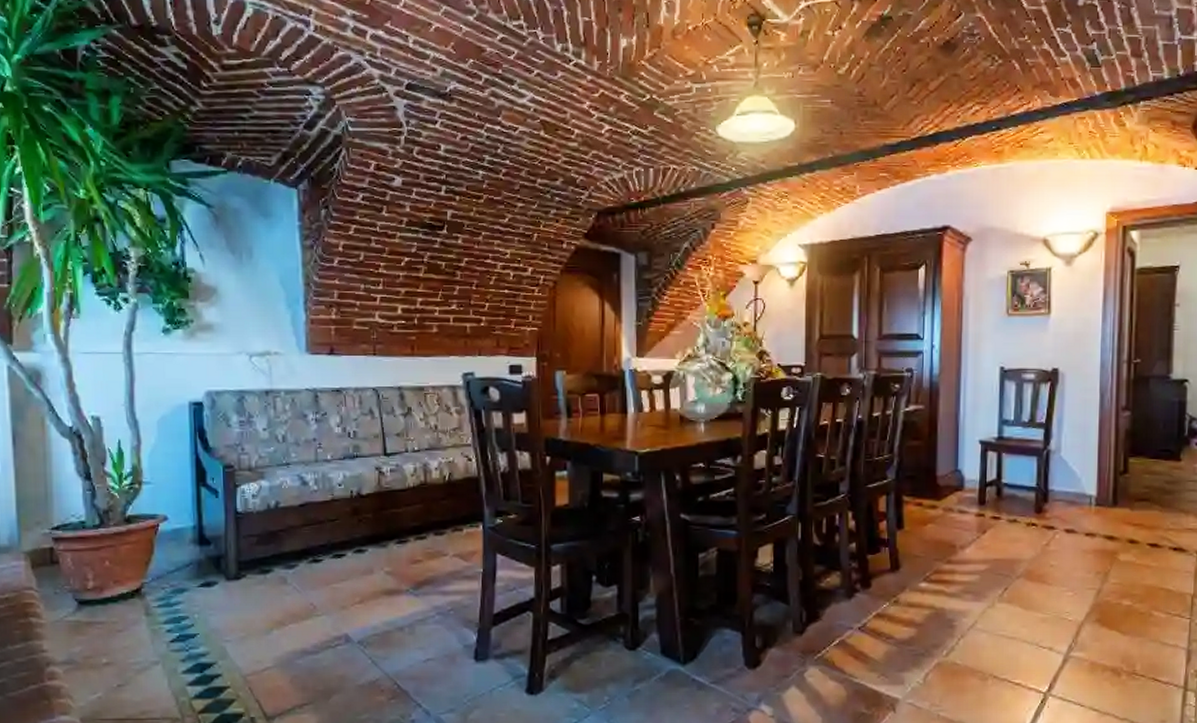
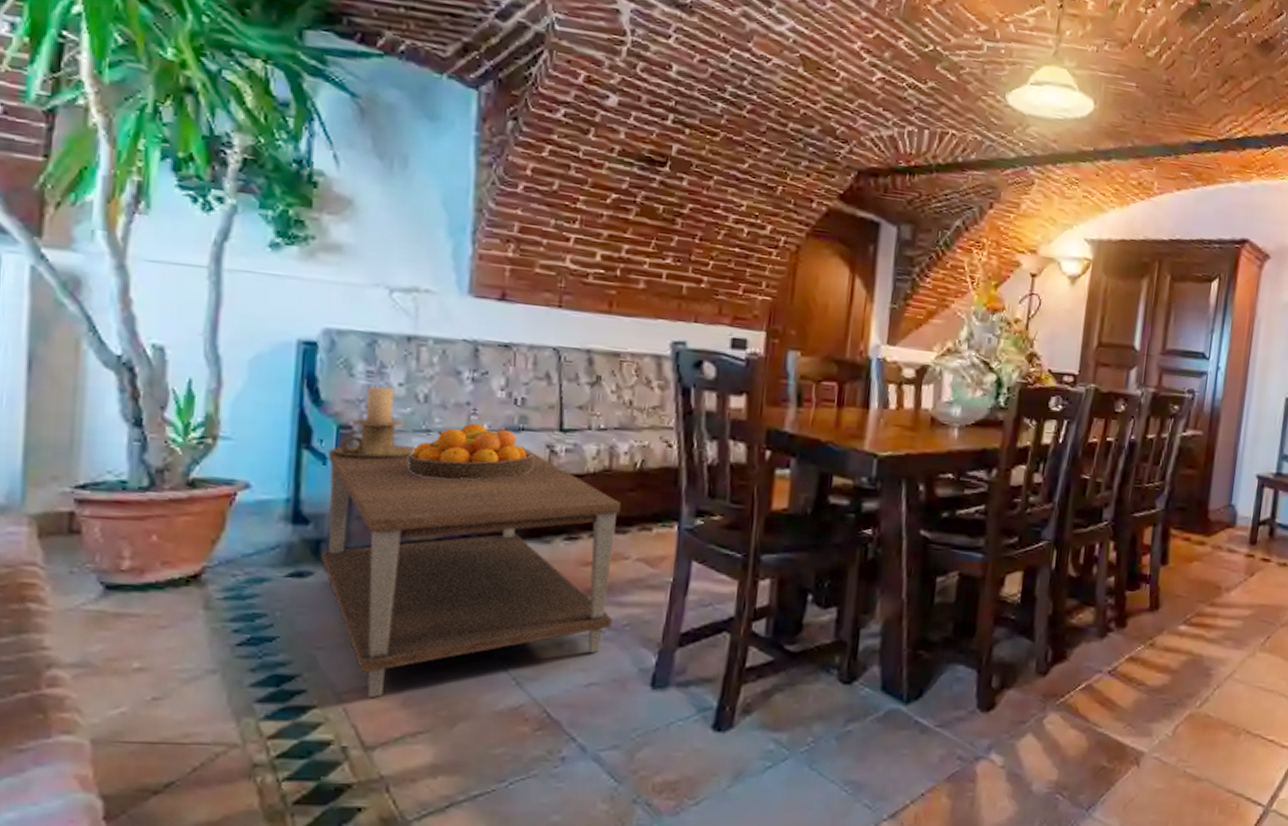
coffee table: none [218,470,439,679] -> present [321,446,621,699]
candle holder: none [220,432,281,490] -> present [331,386,417,459]
fruit bowl: none [276,455,367,501] -> present [408,423,534,480]

